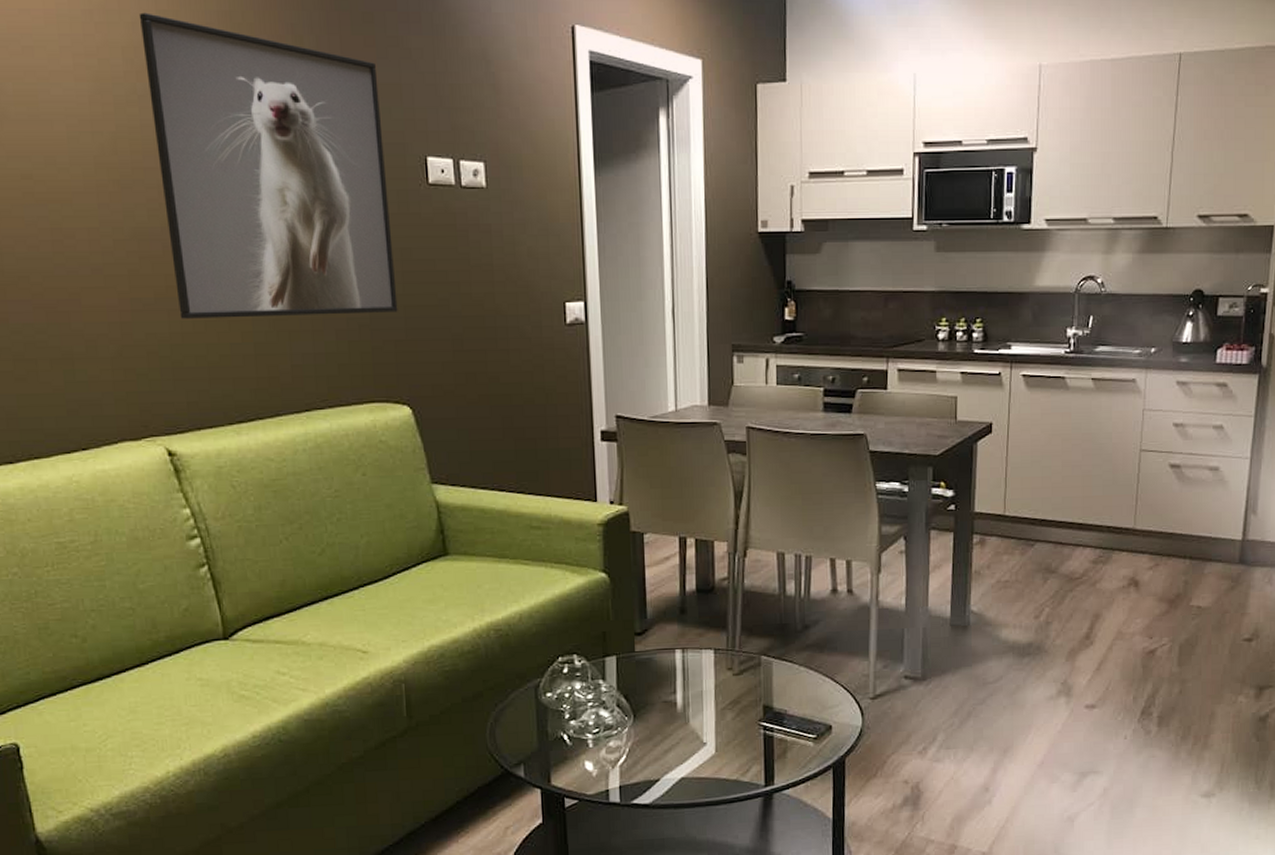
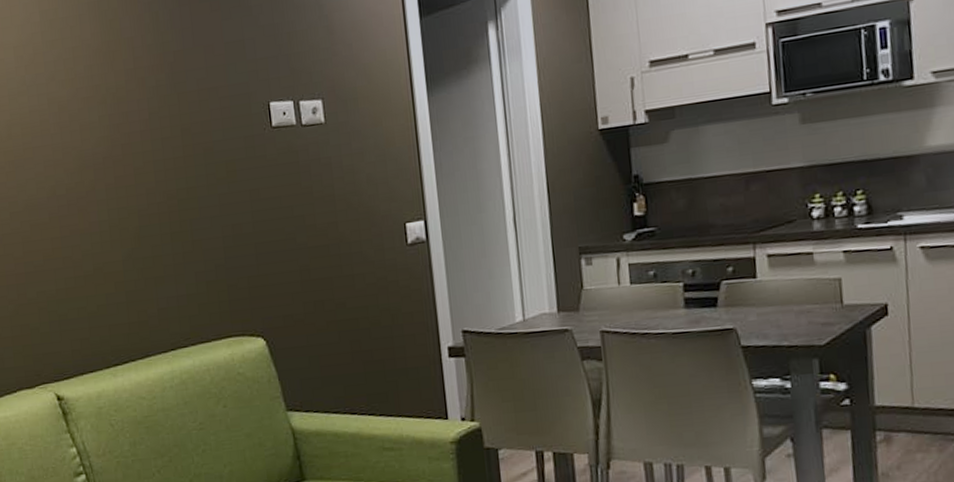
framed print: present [138,12,398,319] -> none [26,14,250,276]

